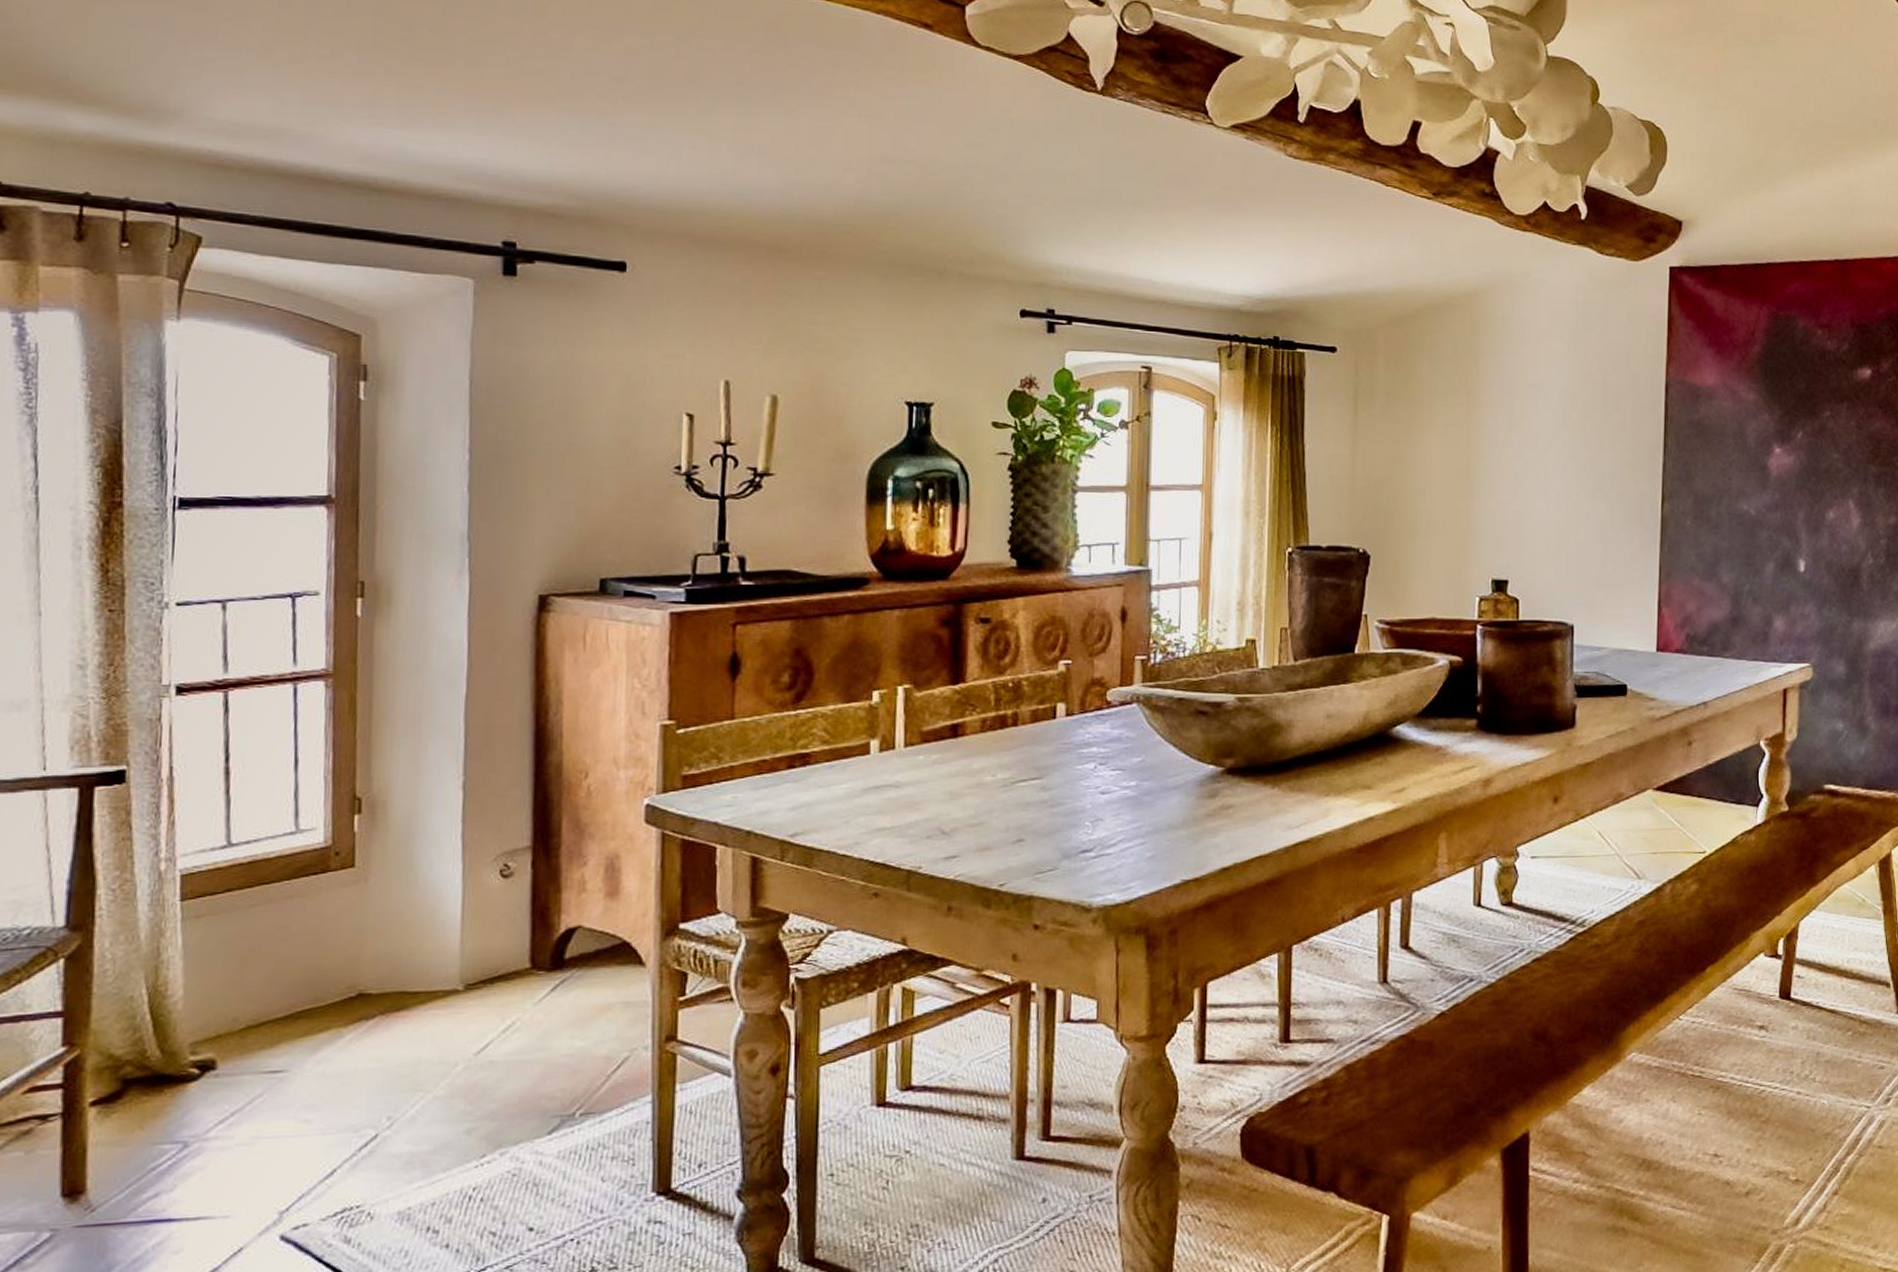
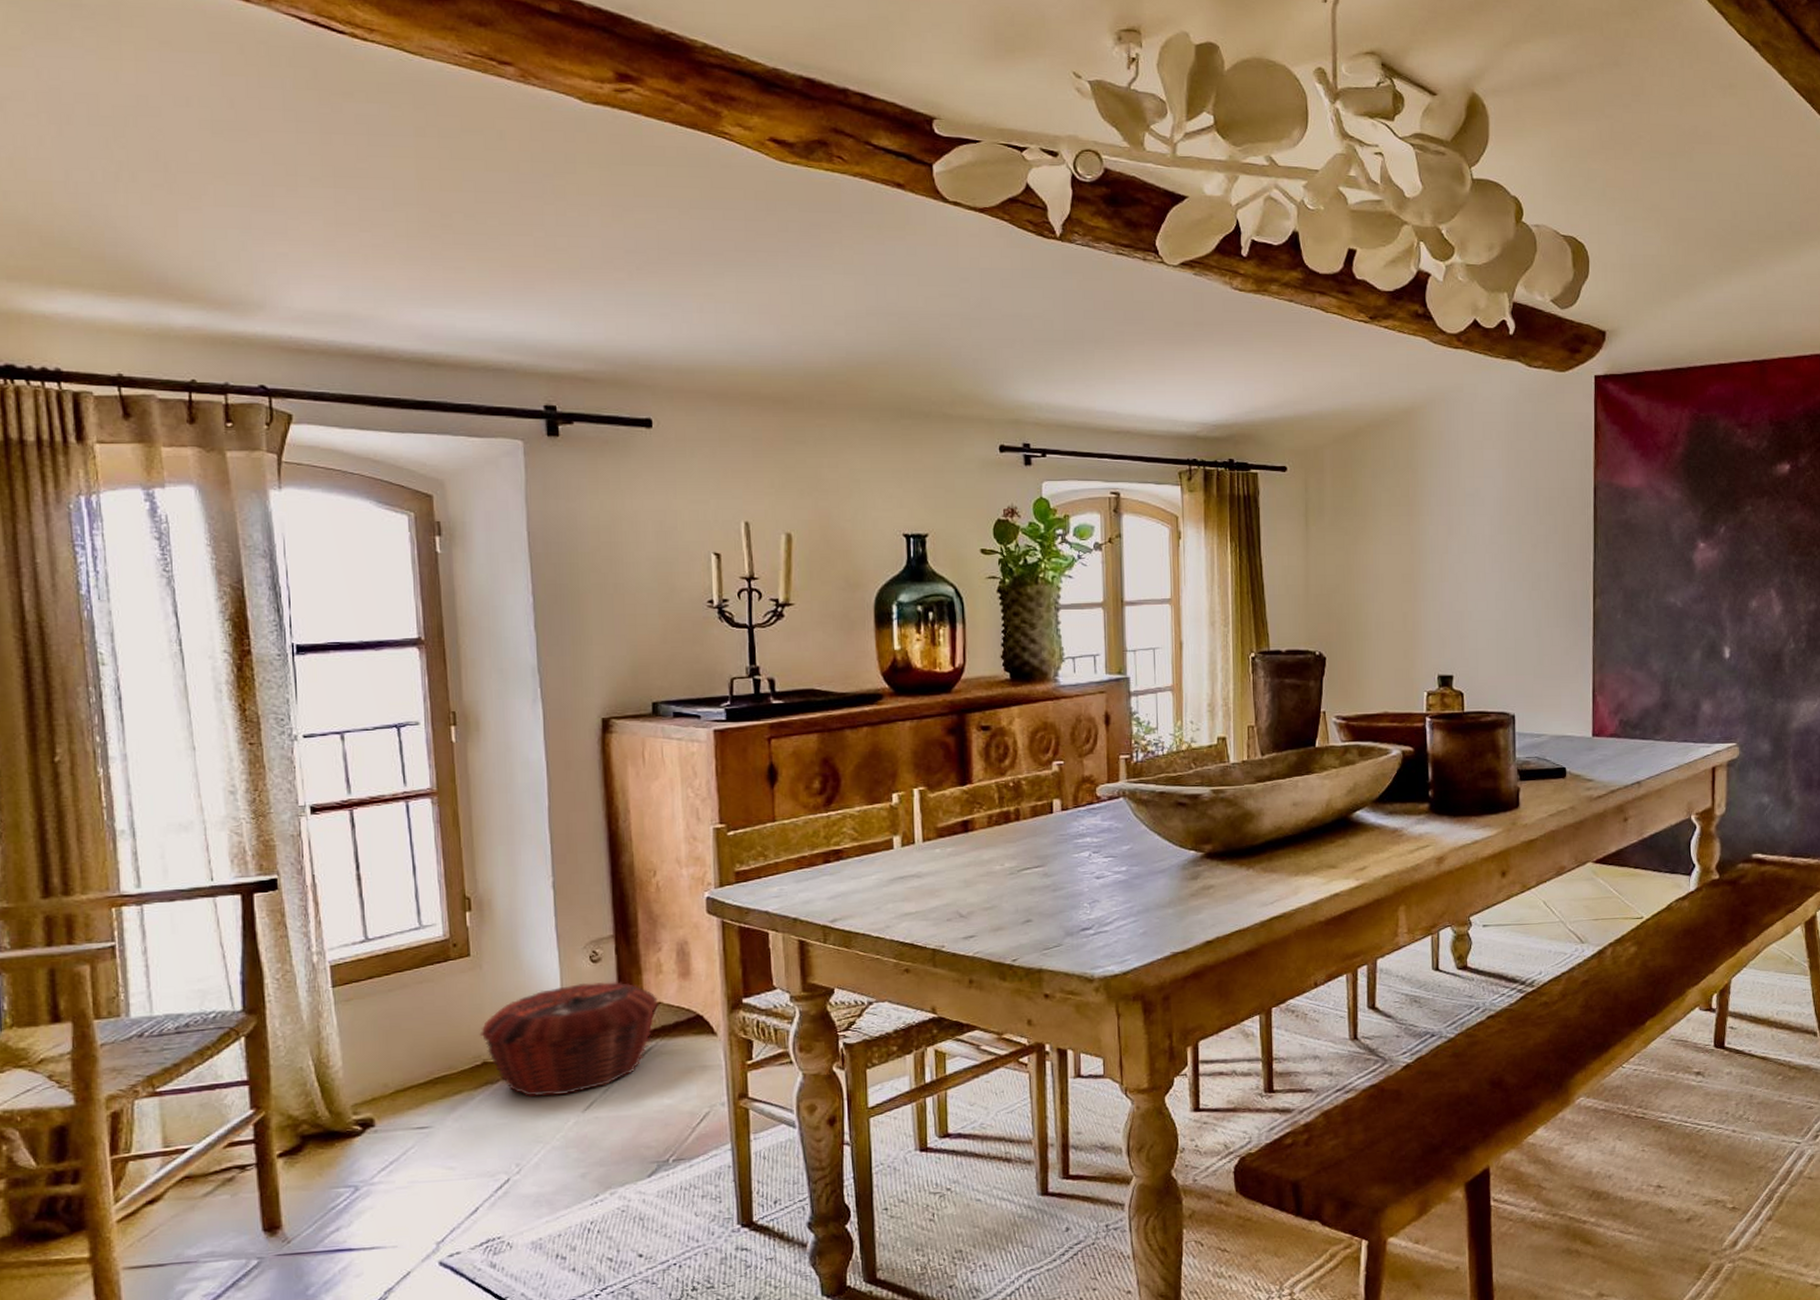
woven basket: none [357,901,578,1036] -> present [479,982,658,1097]

